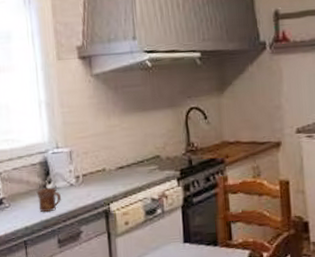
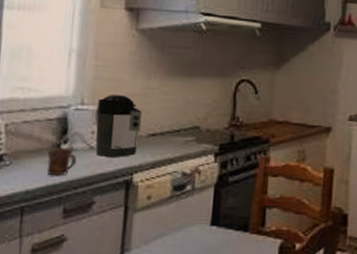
coffee maker: none [69,135,110,192] -> present [95,94,143,157]

